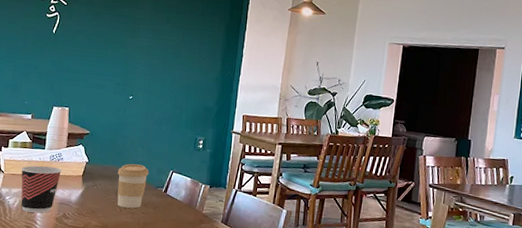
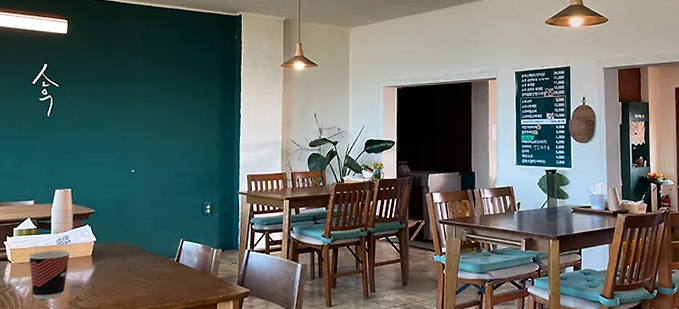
coffee cup: present [117,164,149,209] -> none [127,237,158,282]

